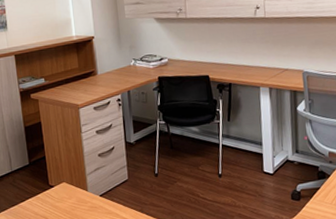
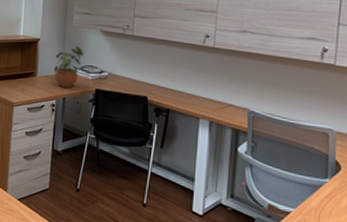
potted plant: none [112,37,141,81] -> present [54,45,84,88]

